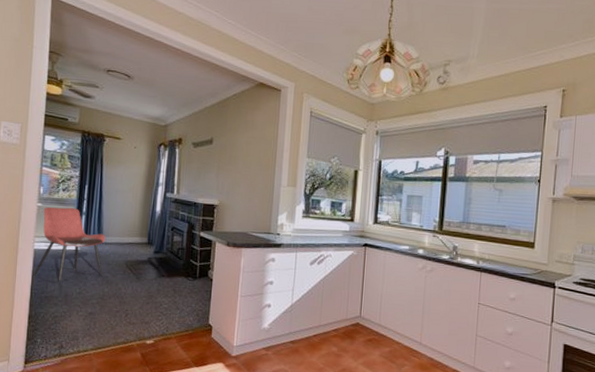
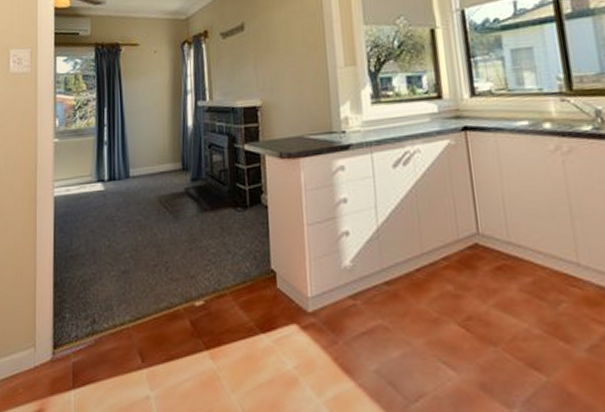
dining chair: present [33,207,106,282] -> none [55,138,133,235]

